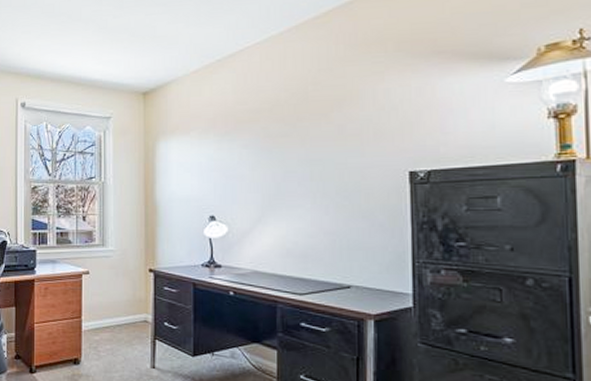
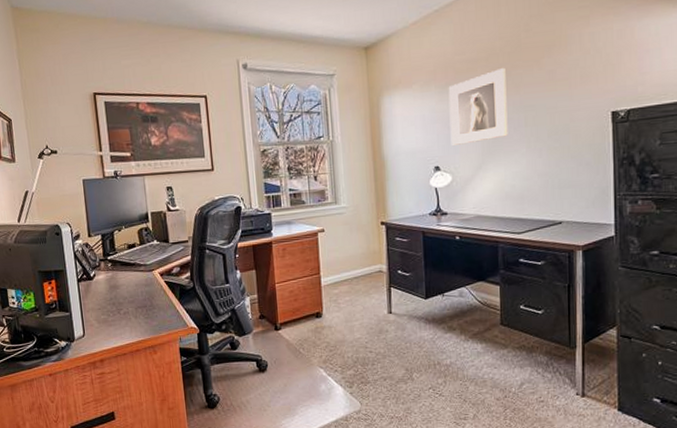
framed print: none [228,119,291,195] -> present [448,67,508,146]

